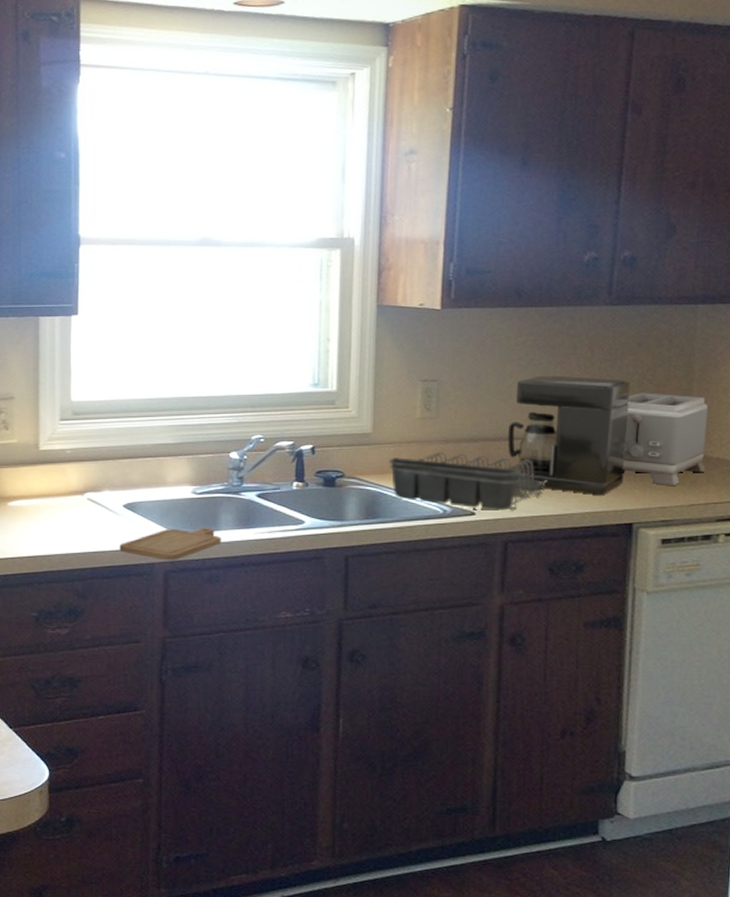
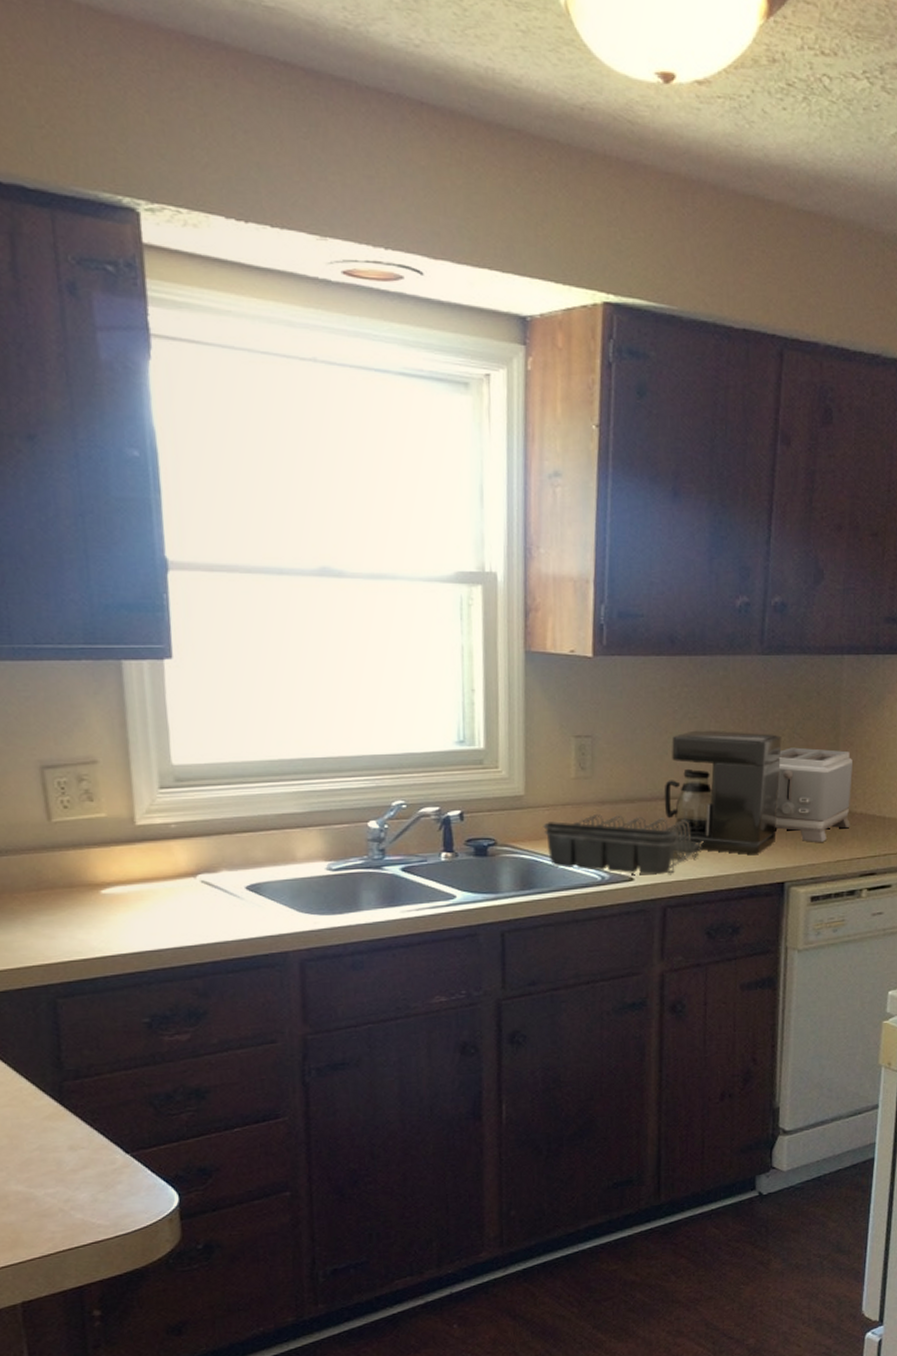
chopping board: present [119,527,221,561] -> none [244,907,364,948]

